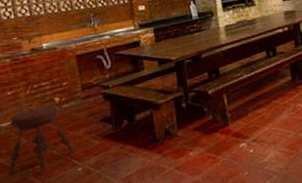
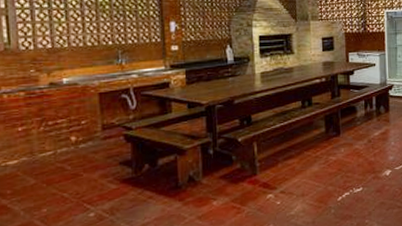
stool: present [9,105,75,175] -> none [11,144,88,217]

